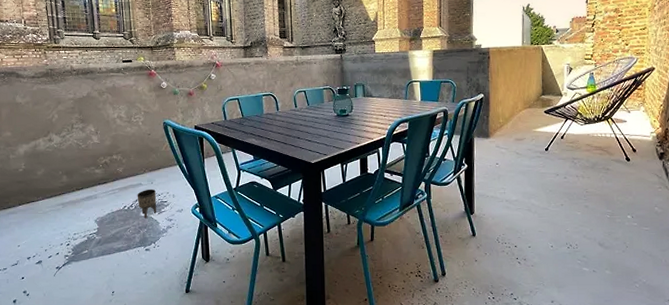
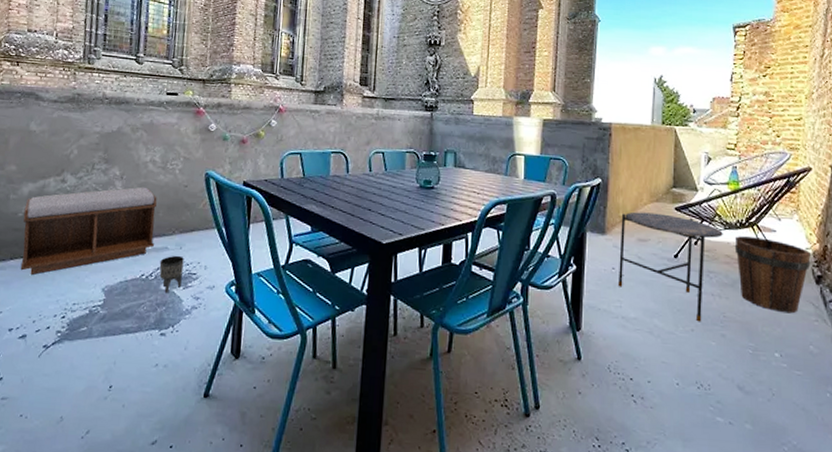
bench: none [23,138,130,216] -> present [20,186,157,276]
side table: none [501,117,584,198] -> present [617,211,723,322]
bucket: none [593,128,655,185] -> present [734,236,811,314]

